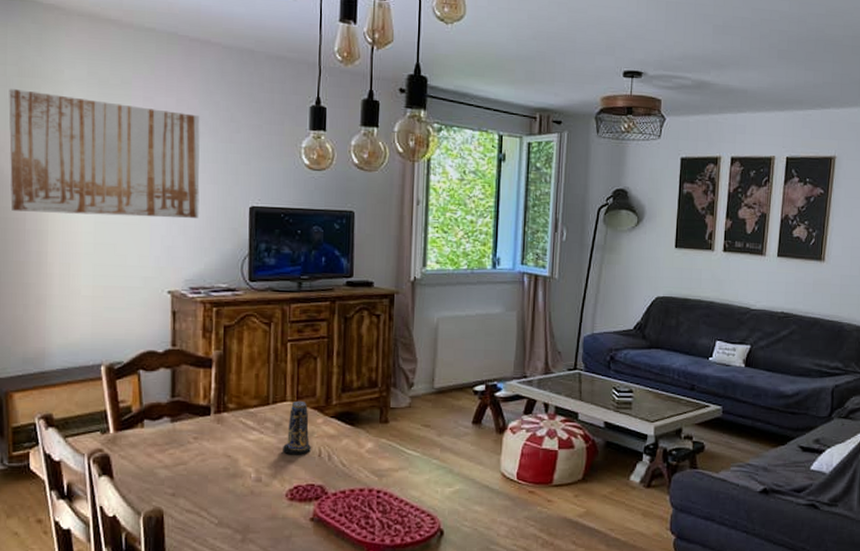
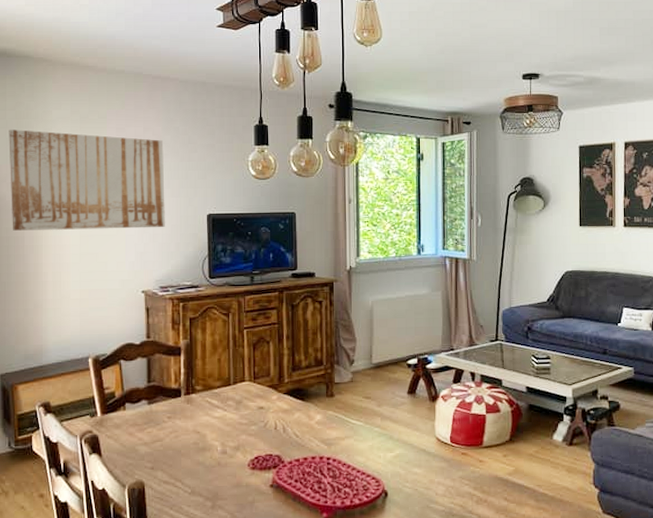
candle: present [283,400,311,455] -> none [244,380,268,429]

